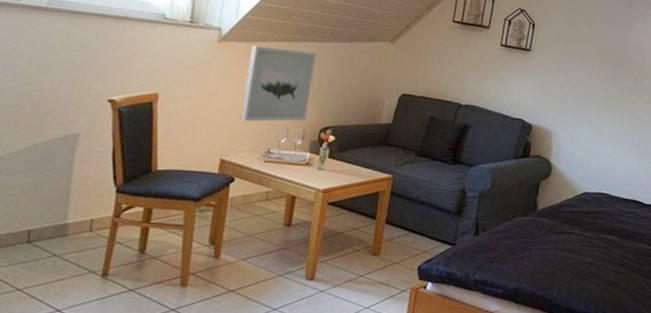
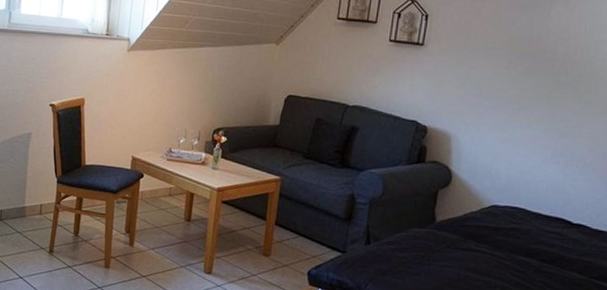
wall art: present [240,45,316,122] -> none [146,53,208,123]

